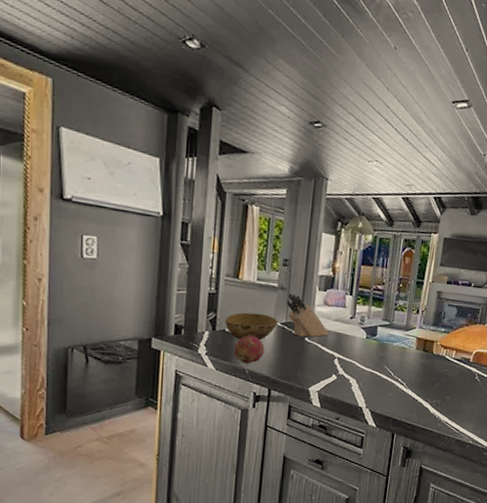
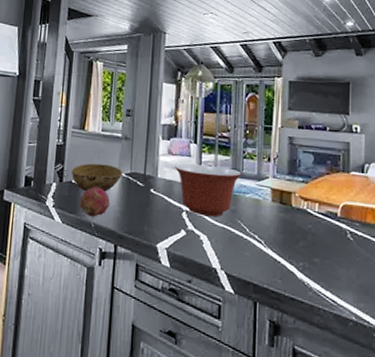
knife block: present [286,293,329,337] -> none [130,143,175,188]
mixing bowl: none [330,314,392,363] -> present [175,163,242,217]

